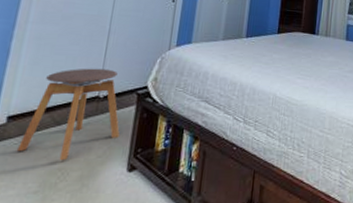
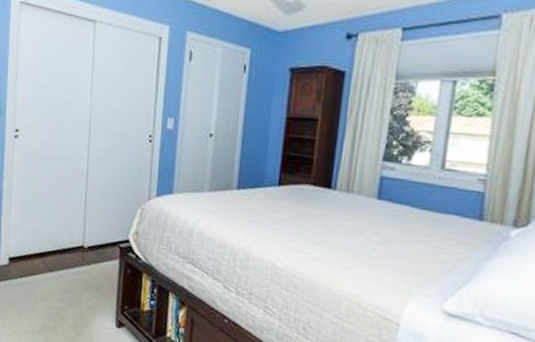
stool: present [16,68,120,161] -> none [19,215,106,307]

